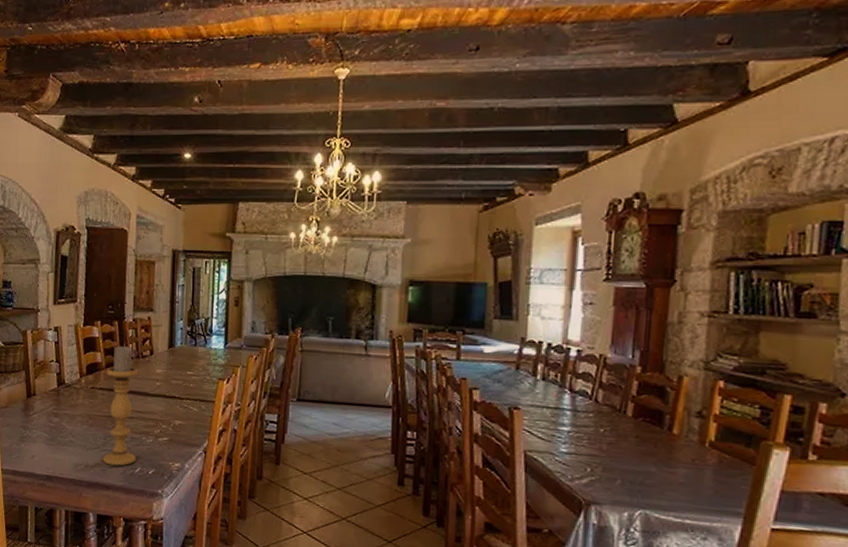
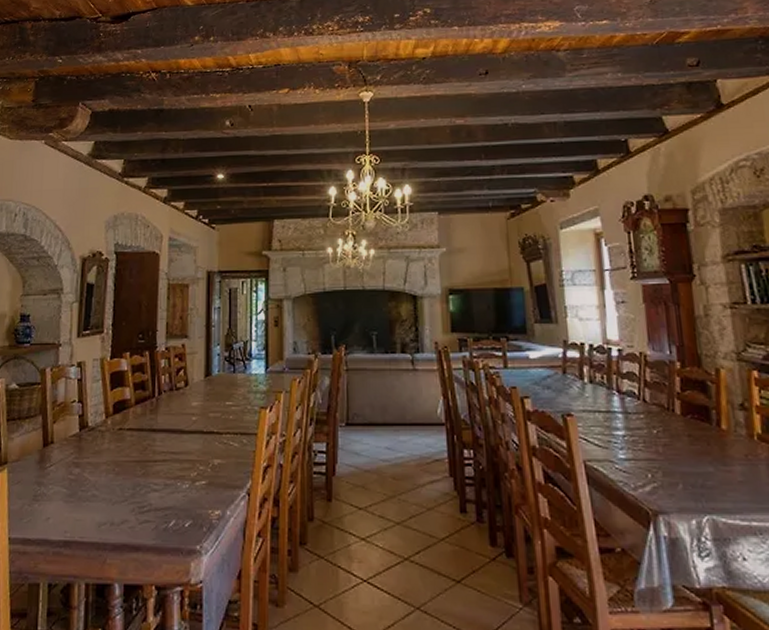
candle holder: present [103,345,138,466] -> none [131,377,172,521]

